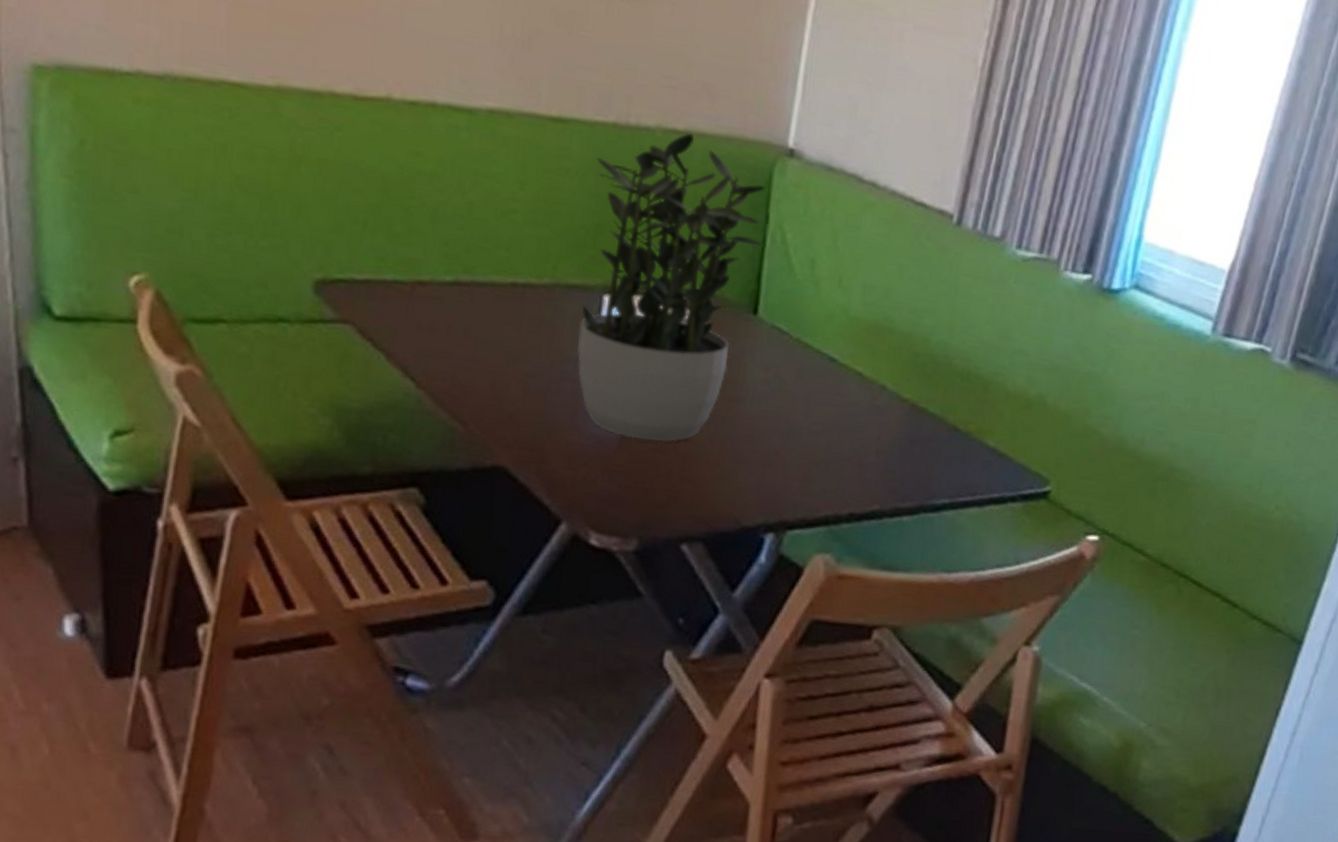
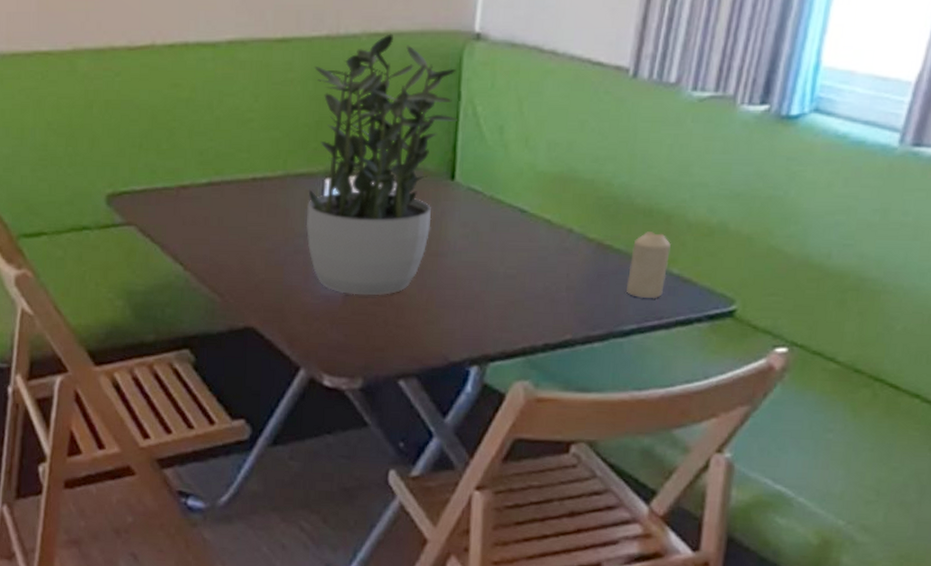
candle: none [939,397,988,472] -> present [625,231,671,298]

